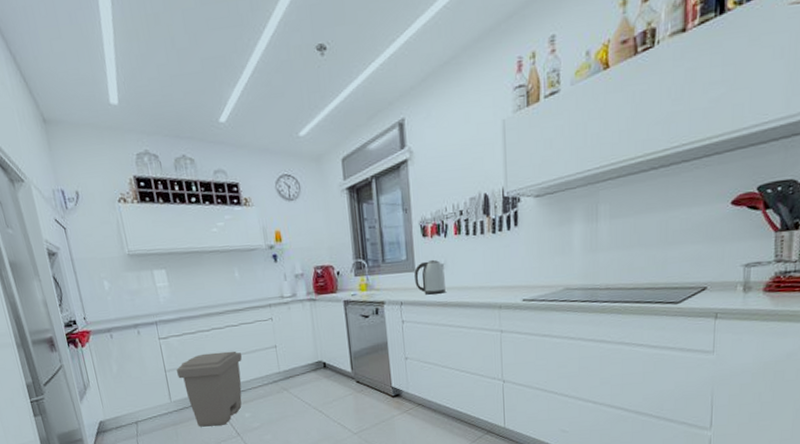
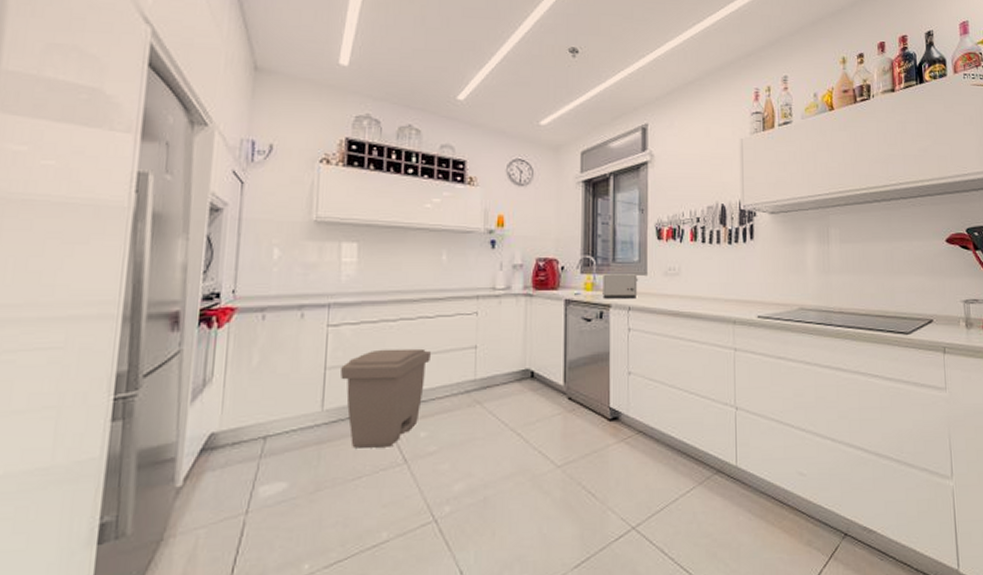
toaster: none [374,272,408,297] -> present [603,274,639,299]
kettle: present [414,259,447,295] -> none [646,264,679,302]

